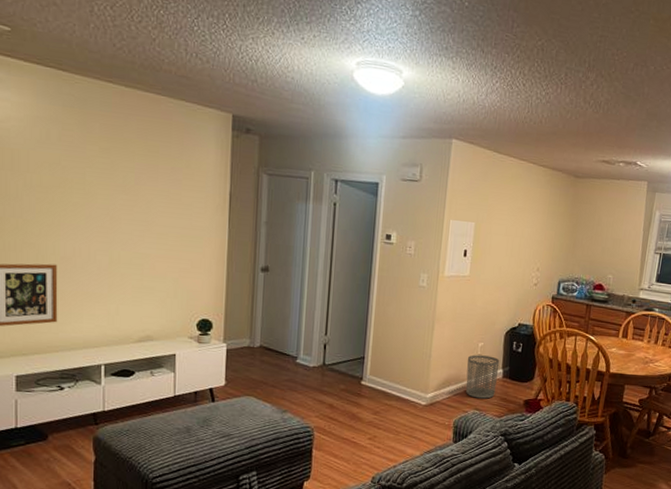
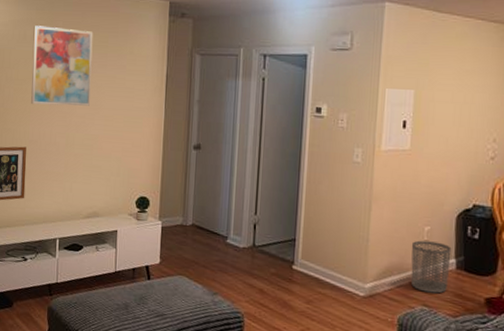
wall art: none [60,124,140,222] -> present [31,25,93,106]

